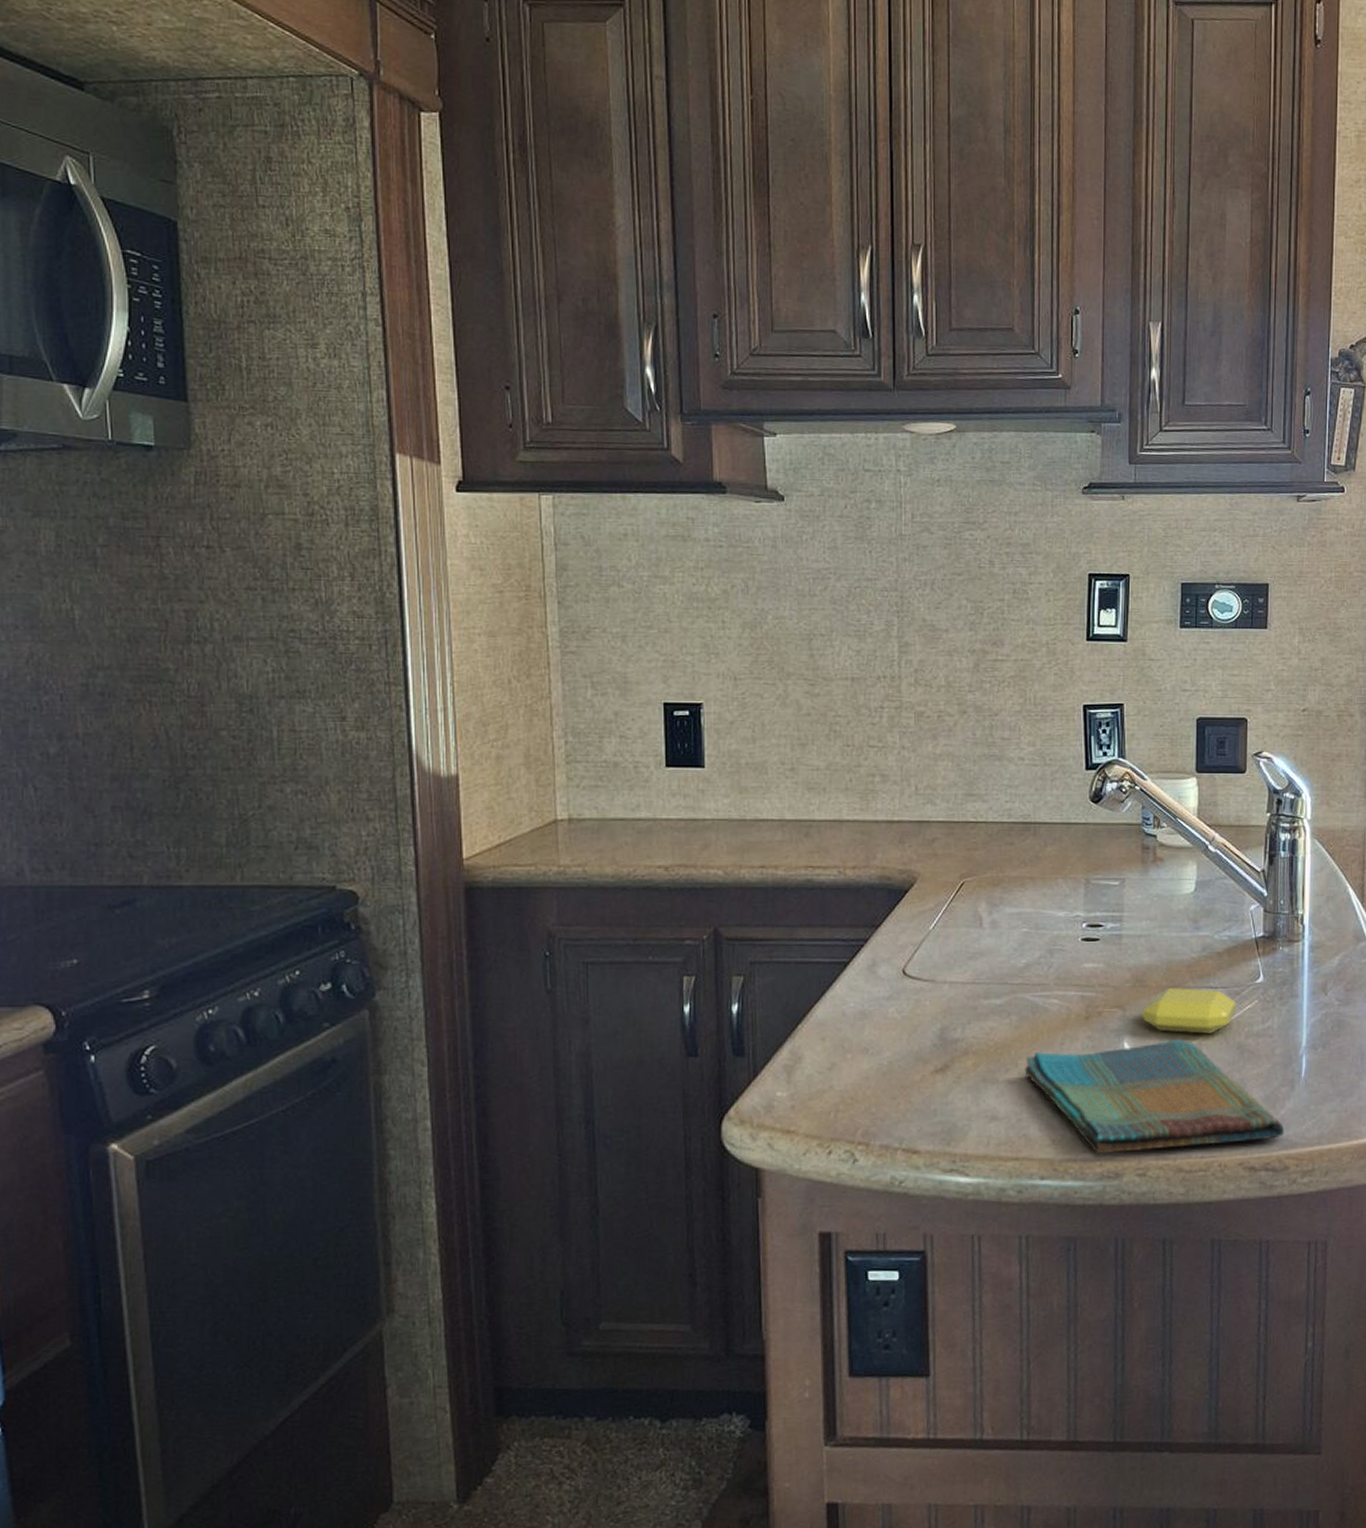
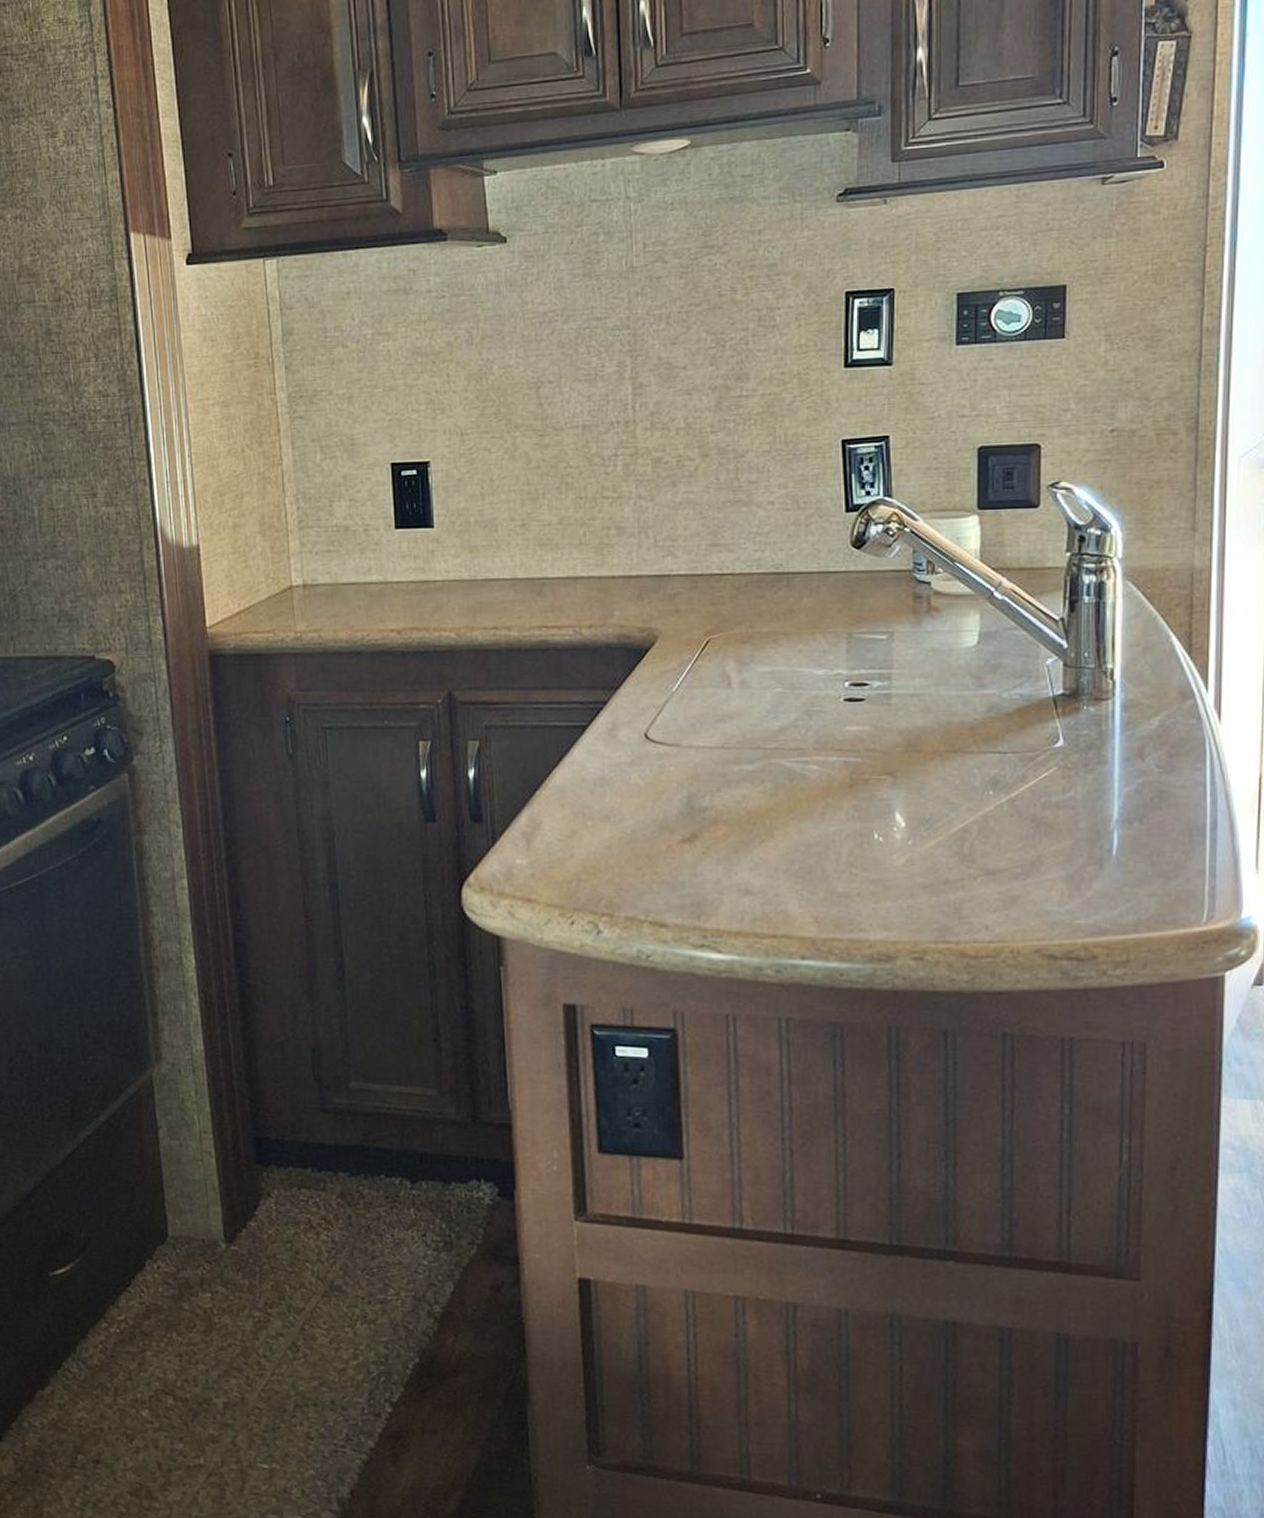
dish towel: present [1025,1038,1284,1155] -> none [781,809,1090,935]
soap bar: present [1142,988,1236,1034] -> none [916,753,1029,805]

